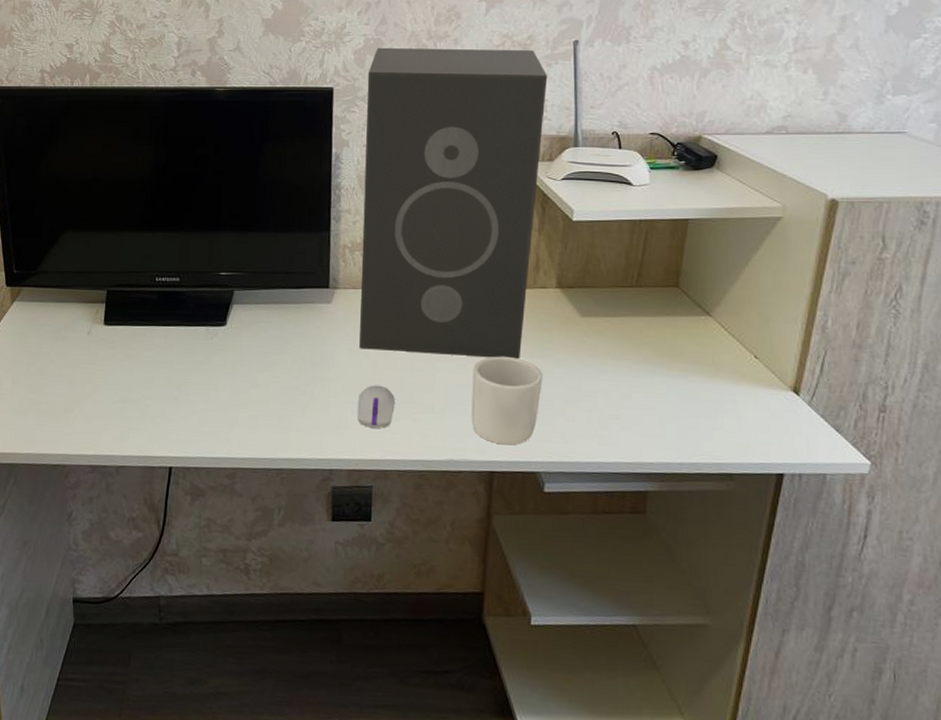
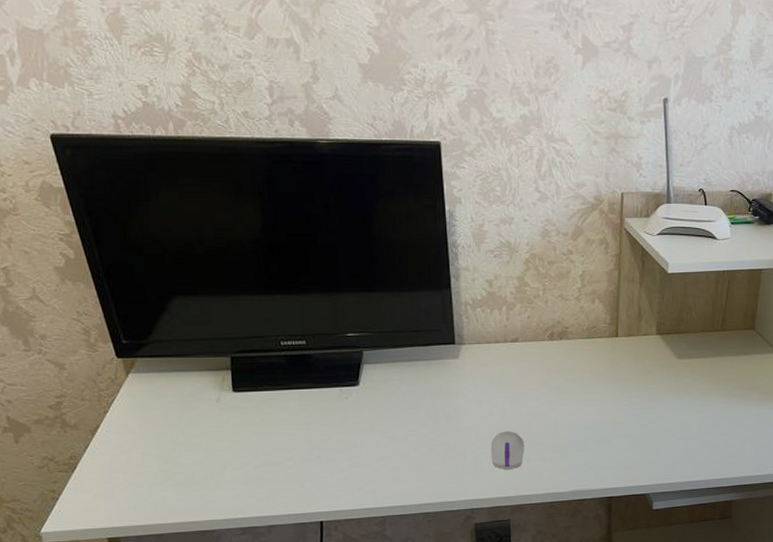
speaker: present [359,47,548,359] -> none [473,100,642,400]
mug: present [471,356,543,446] -> none [589,397,648,474]

